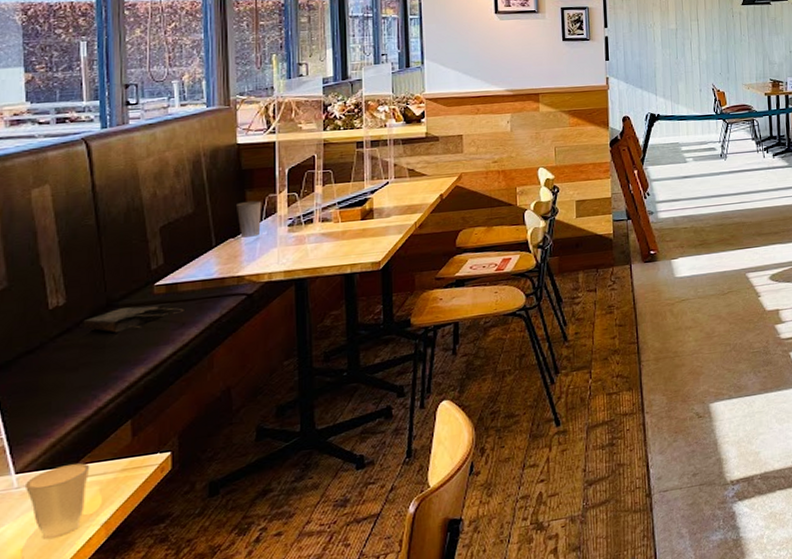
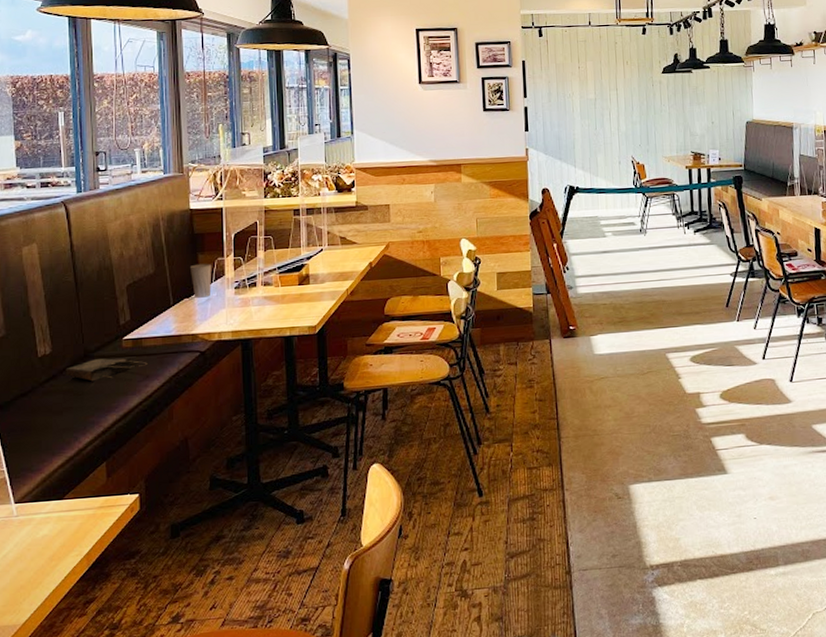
cup: present [24,463,90,541] -> none [22,498,74,565]

